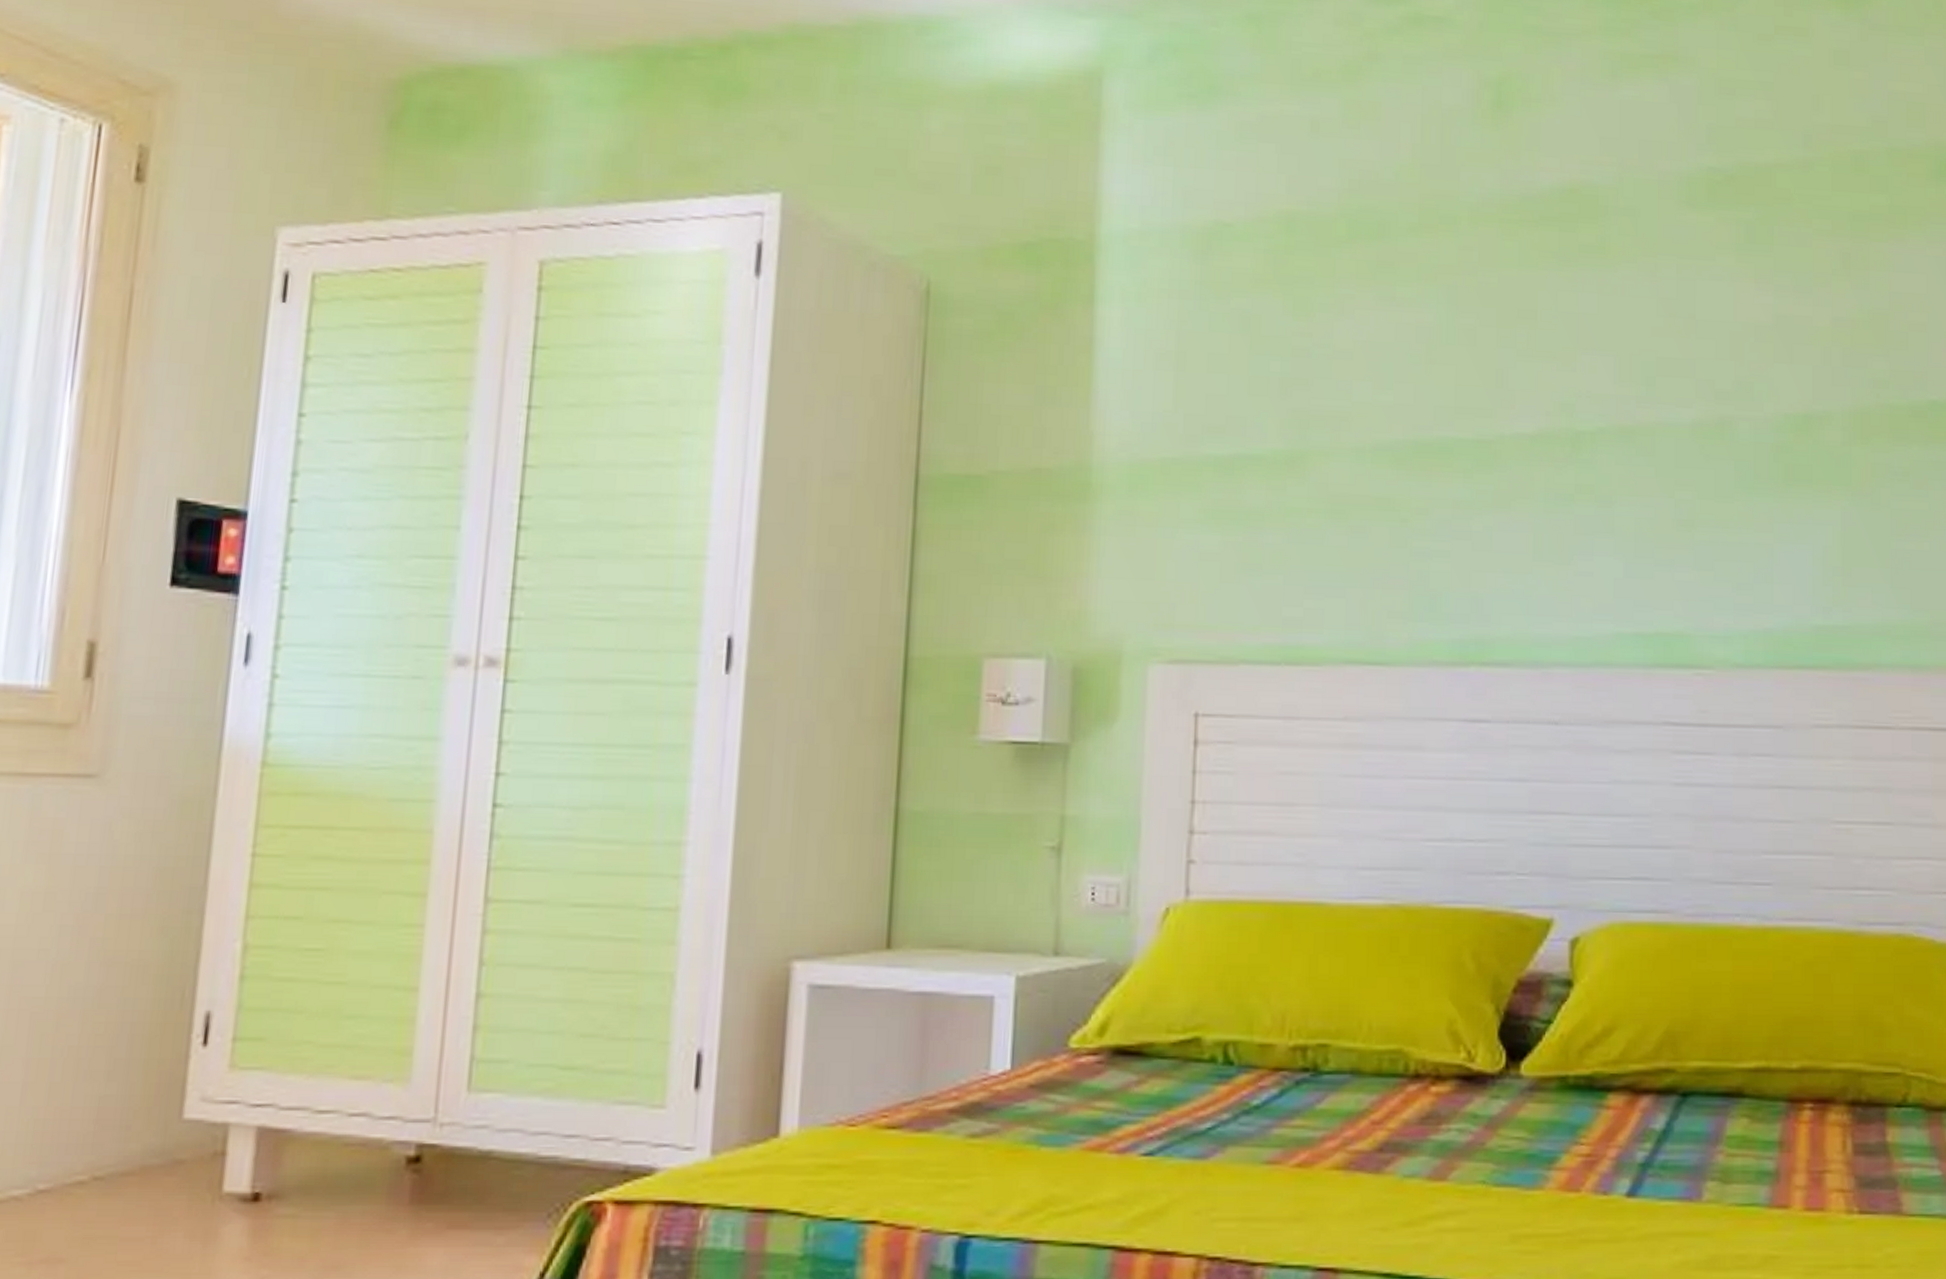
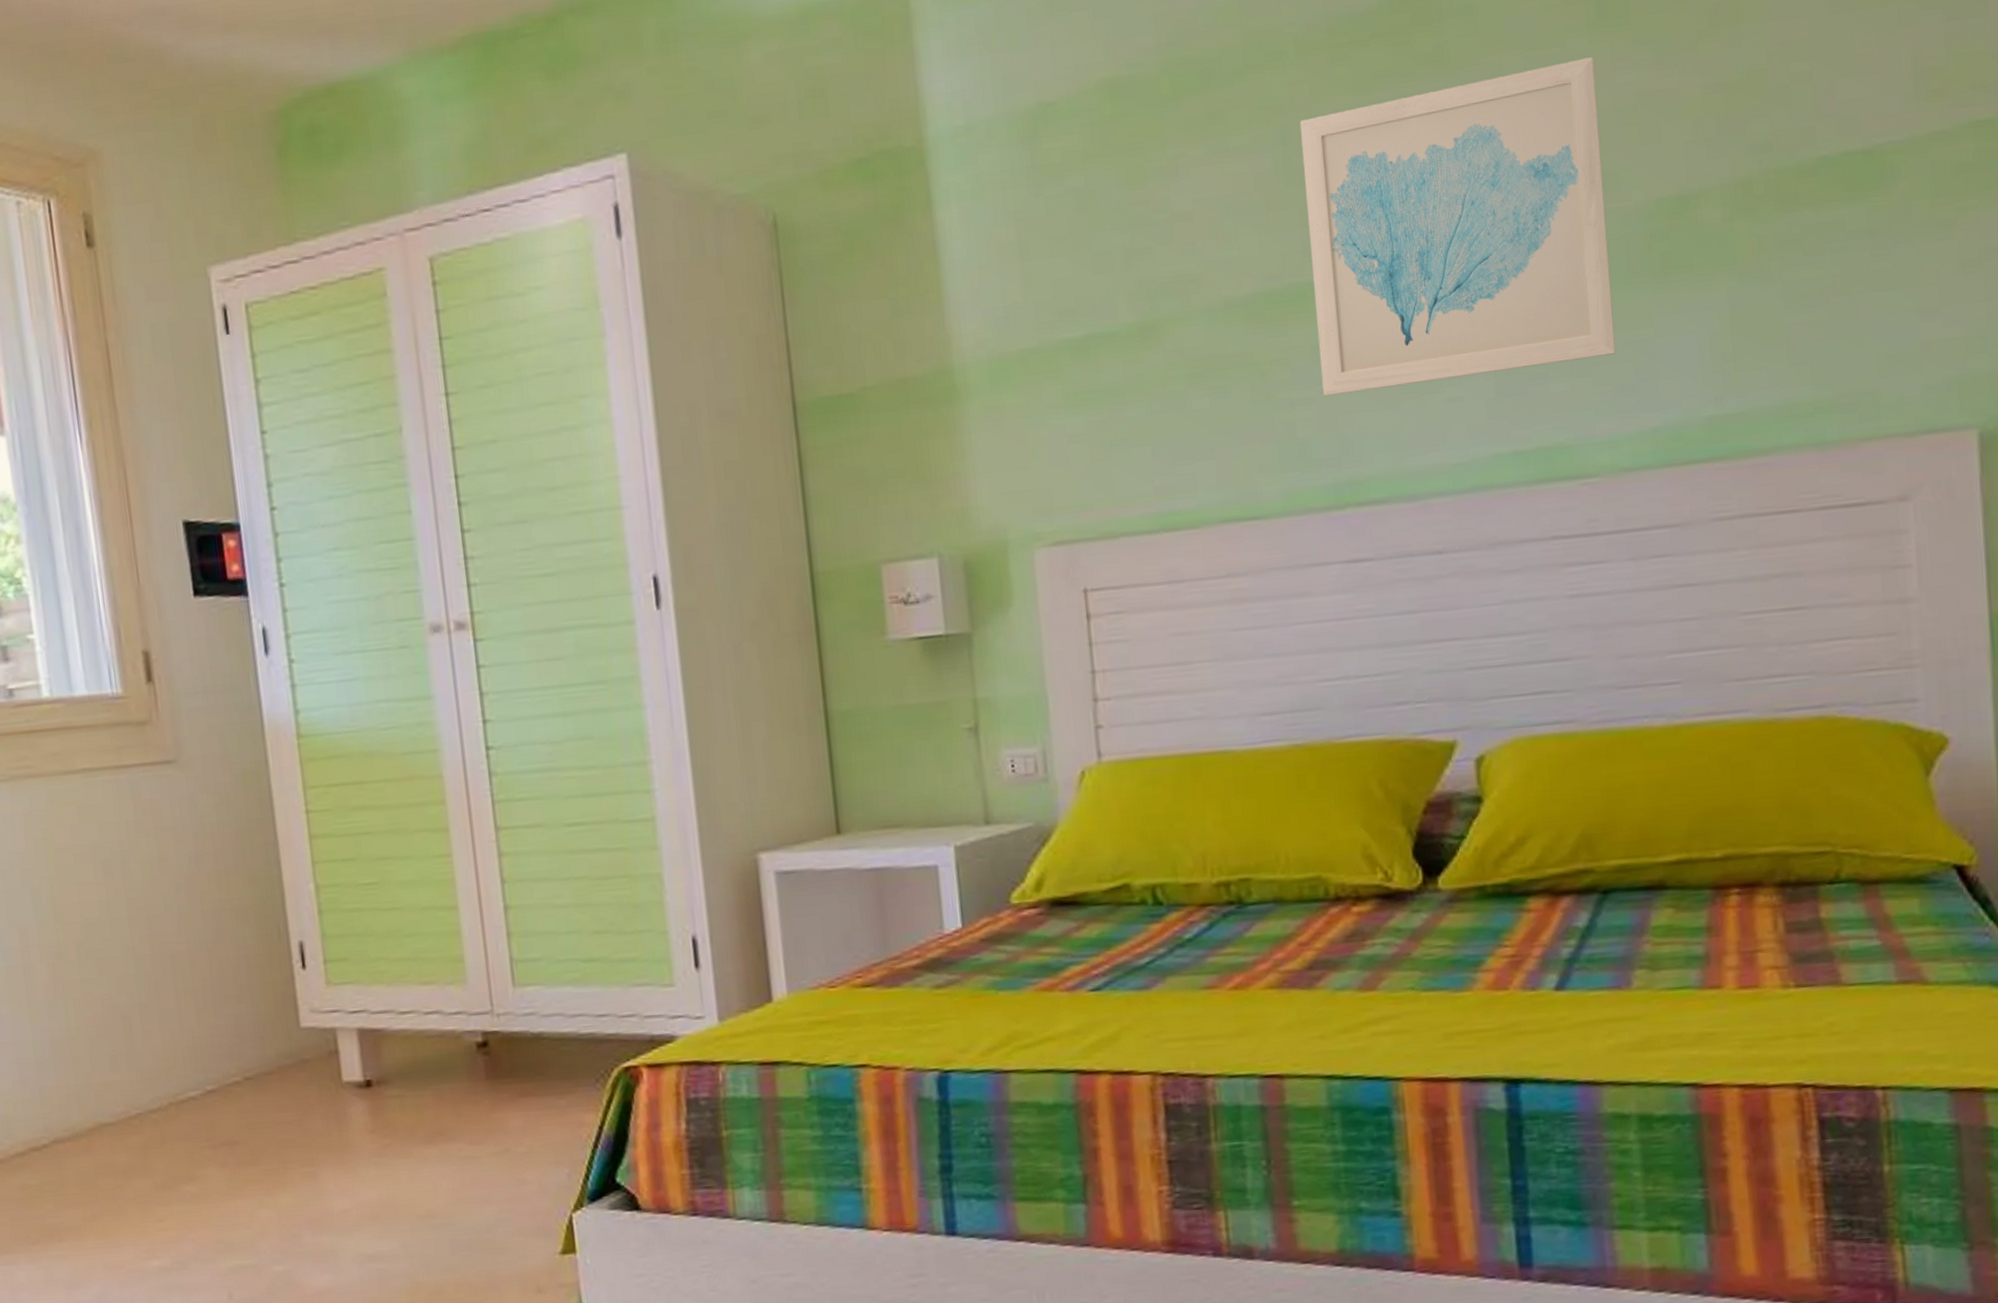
wall art: none [1459,274,1739,554] -> present [1300,57,1616,397]

